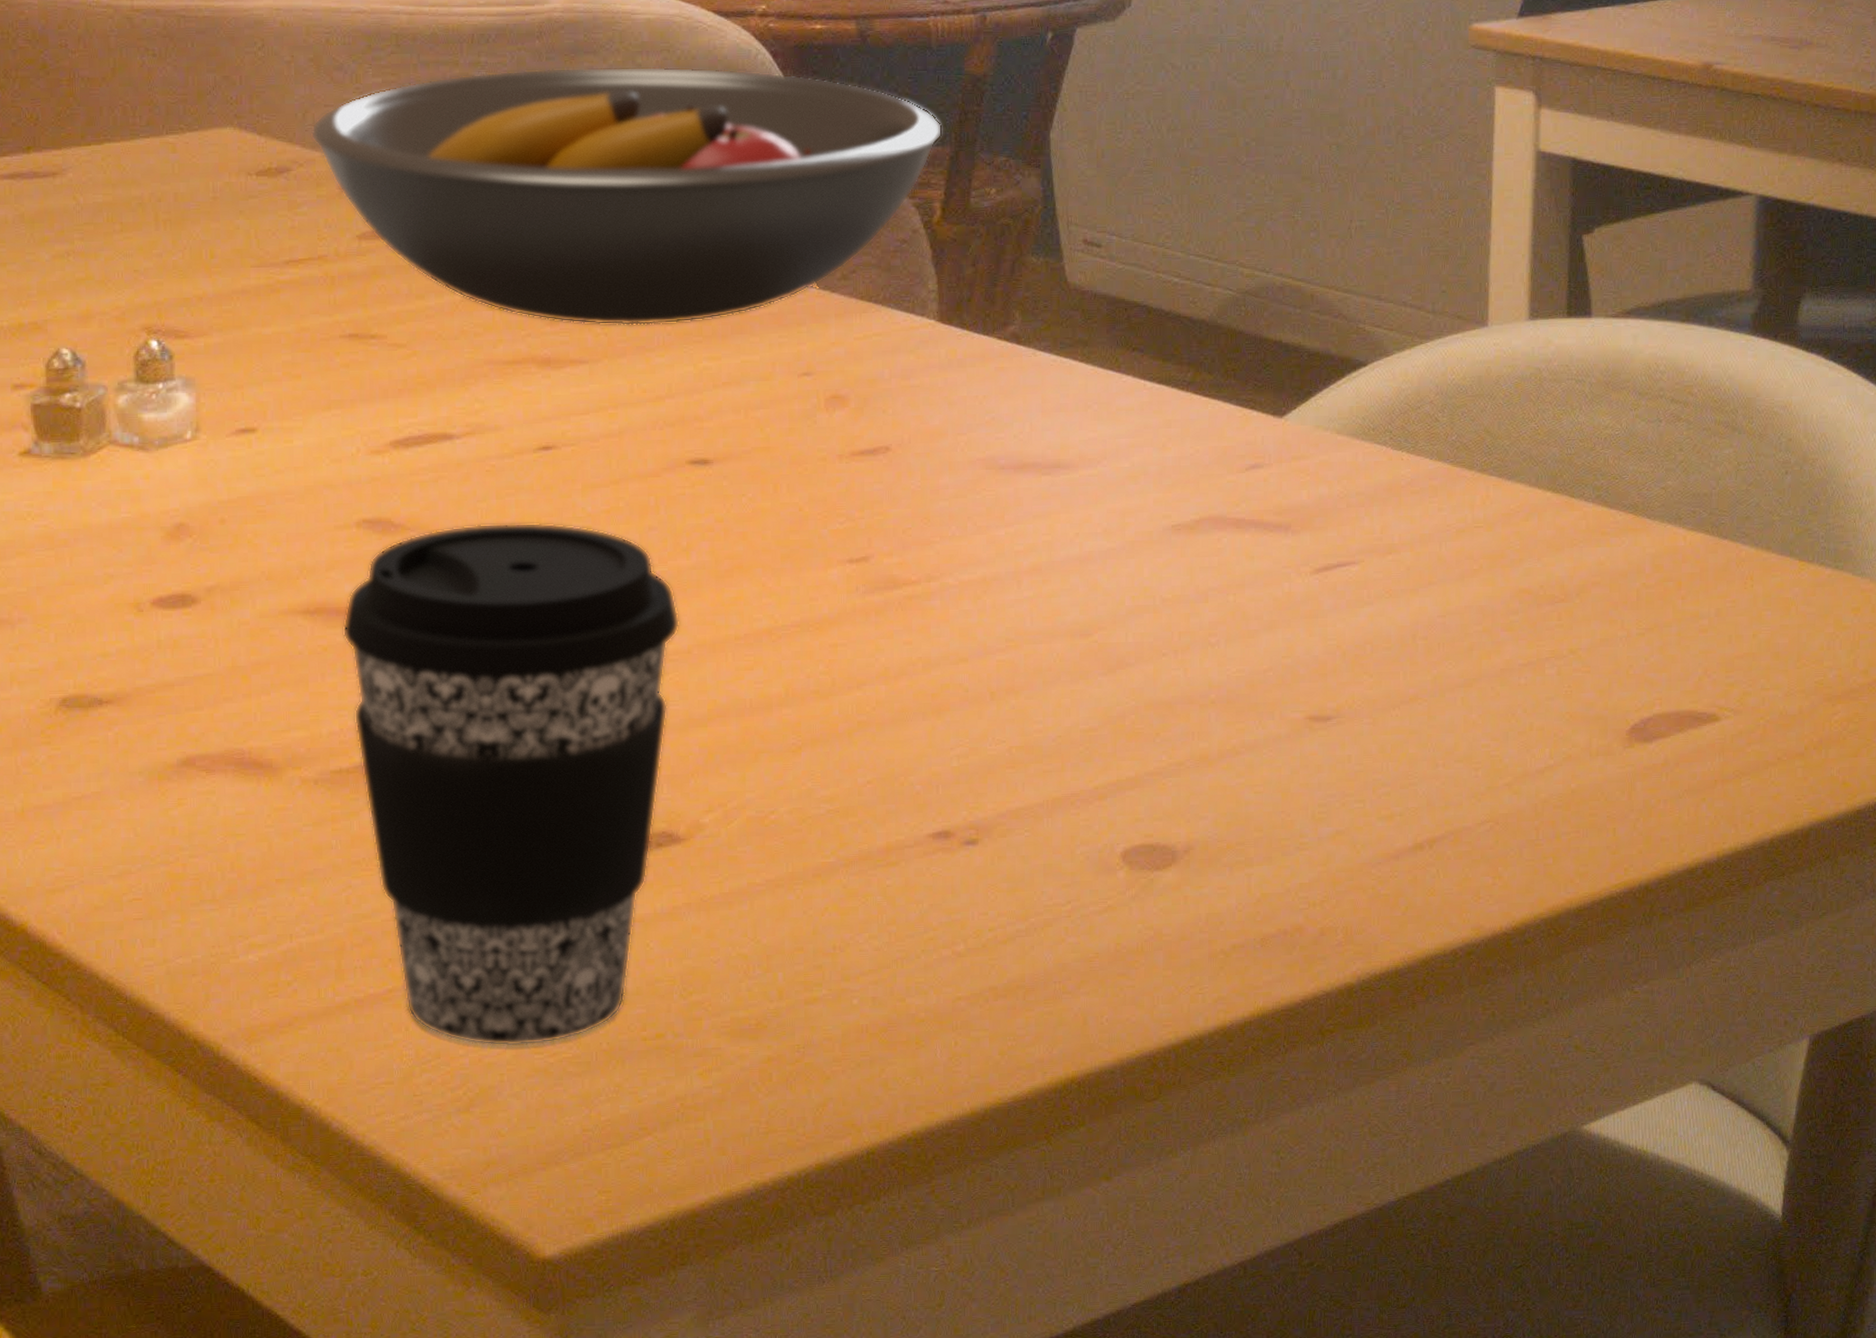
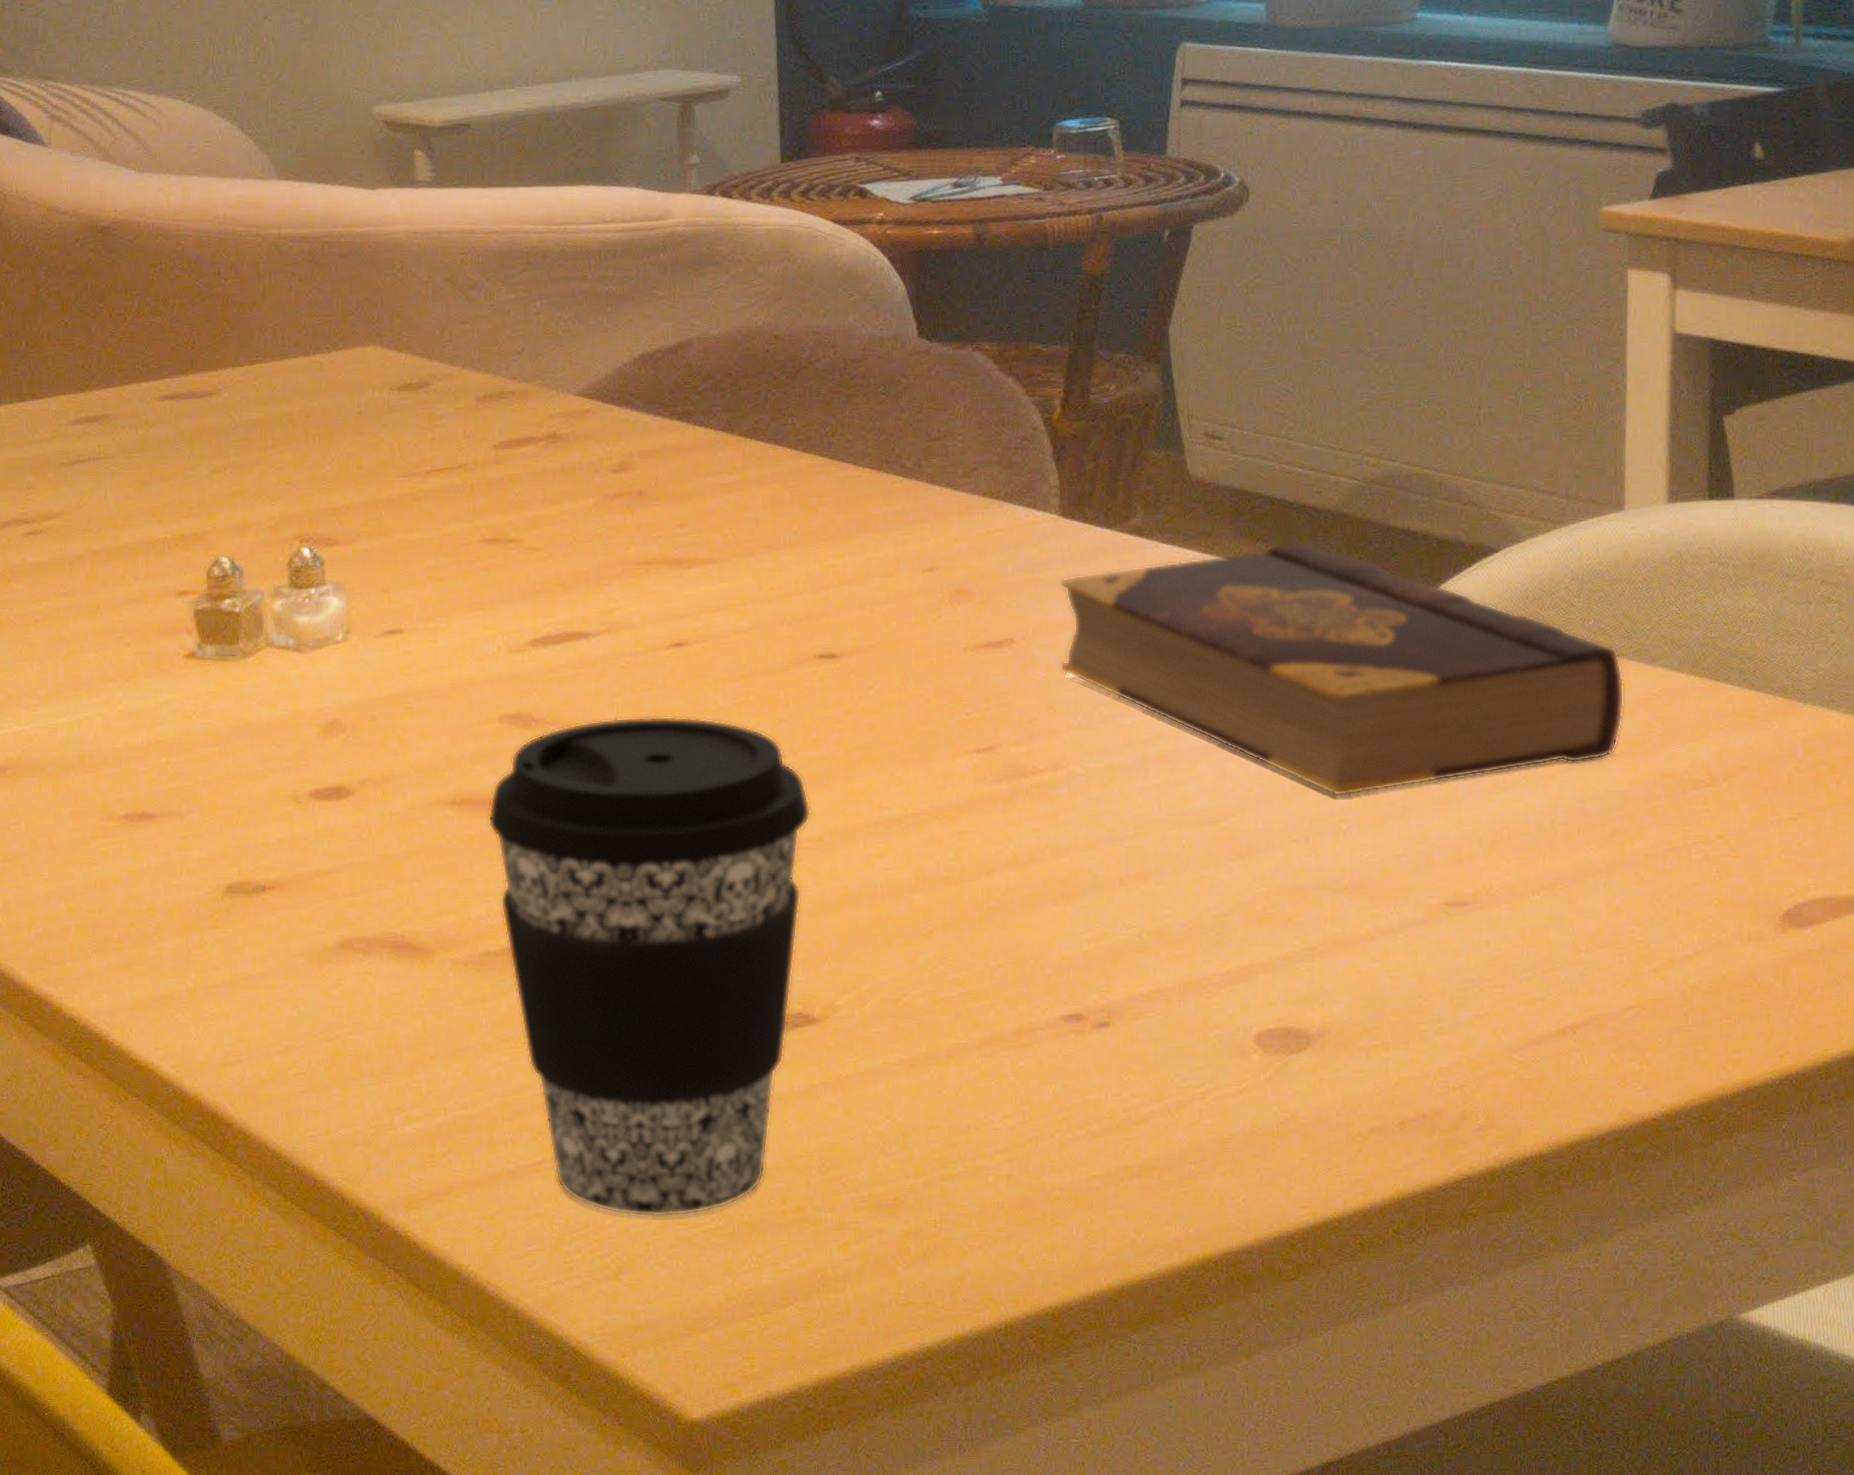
fruit bowl: present [310,66,943,326] -> none [448,275,1061,526]
book: none [934,352,1484,610] -> present [1058,541,1625,797]

